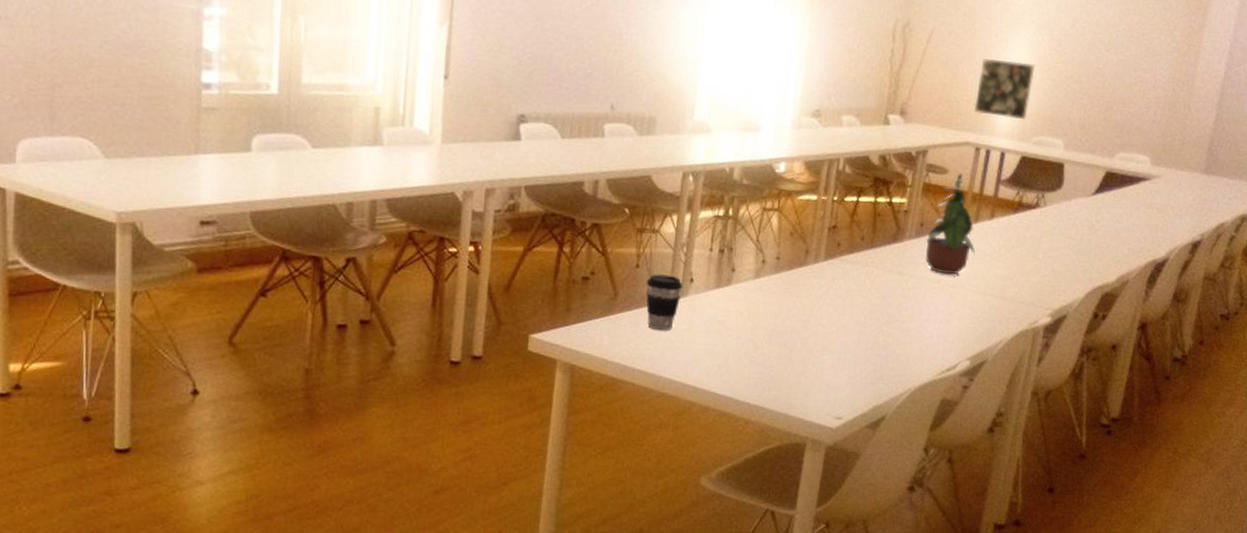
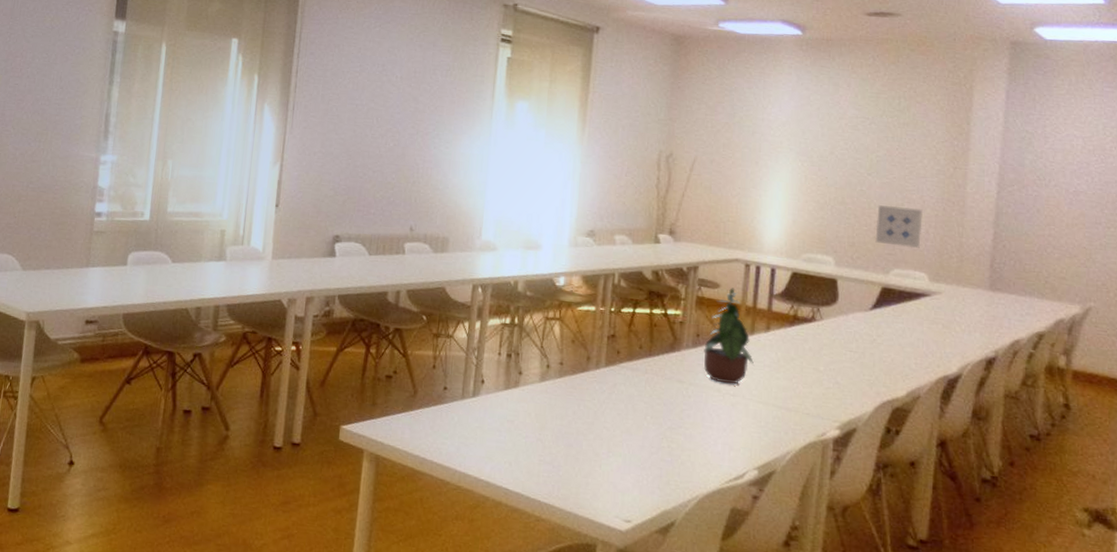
coffee cup: present [646,274,683,331] -> none [442,375,475,428]
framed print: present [974,58,1036,119] -> none [740,183,798,238]
wall art: none [1105,84,1154,131] -> present [875,205,924,249]

